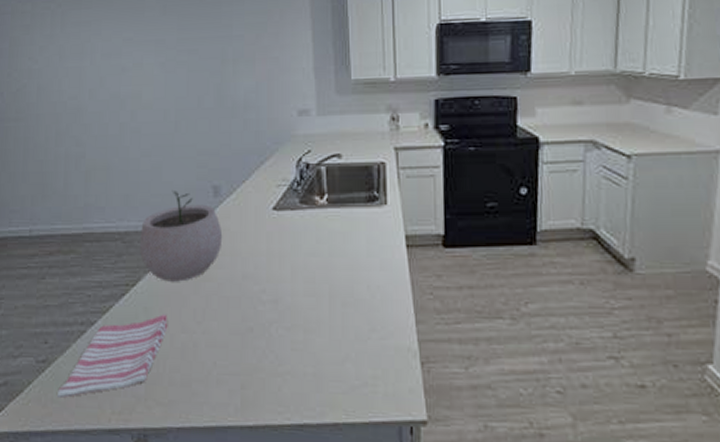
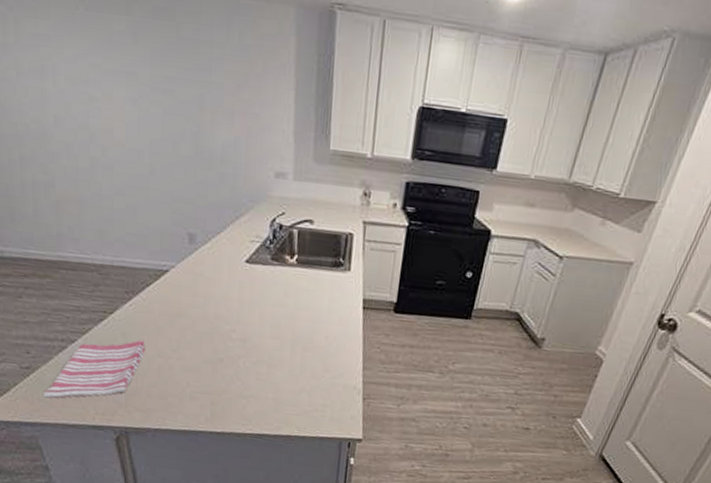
plant pot: present [140,191,223,282] -> none [117,232,197,315]

